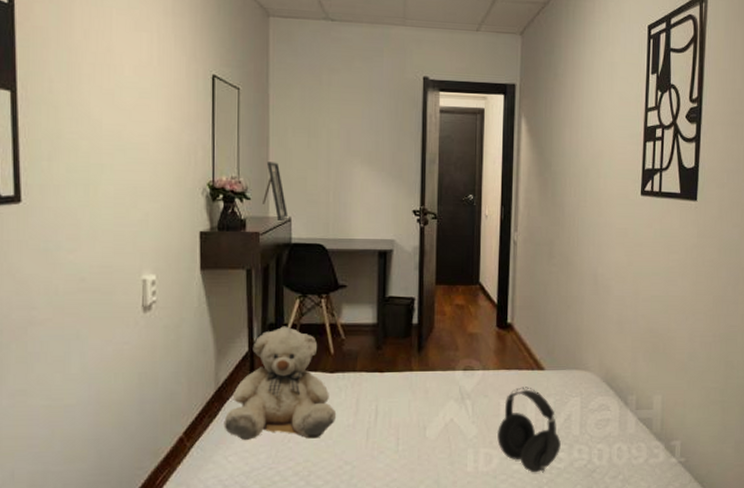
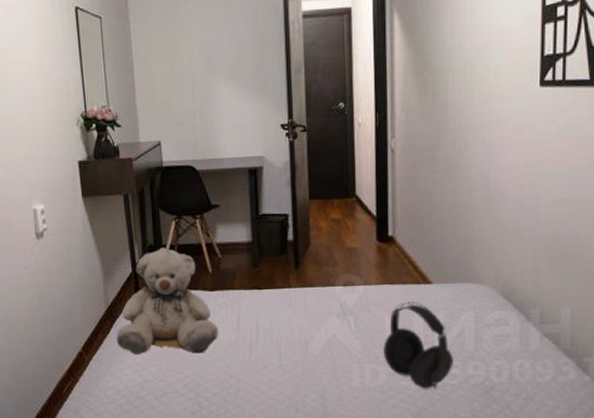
picture frame: present [263,162,289,220] -> none [132,87,158,145]

